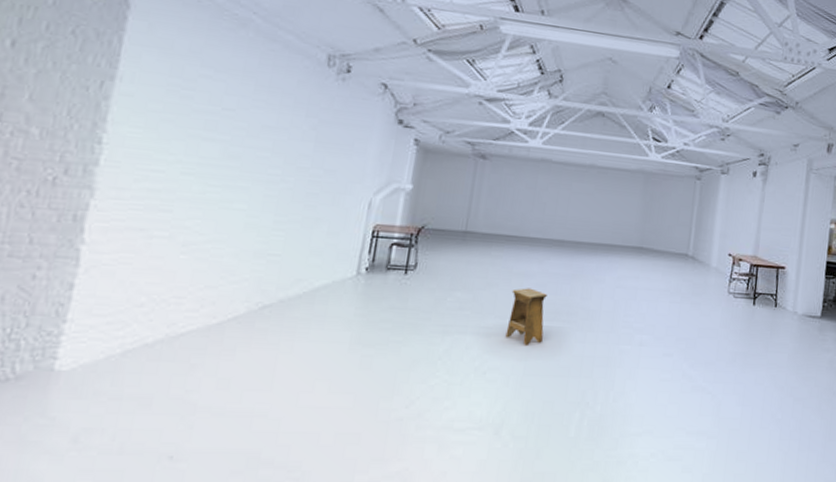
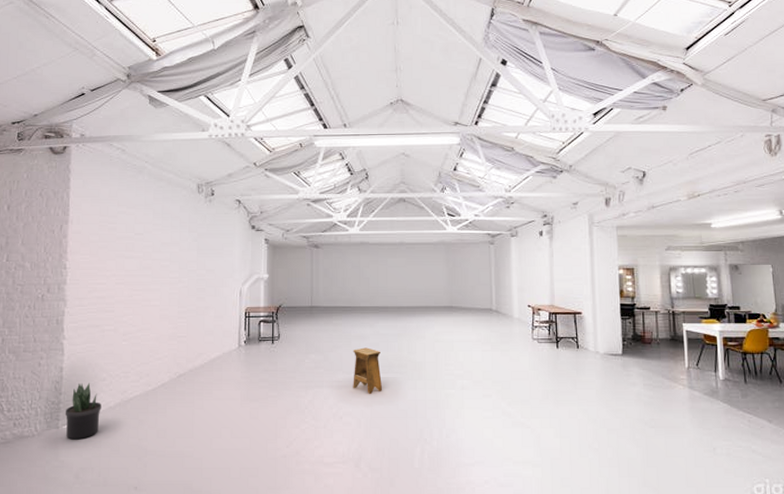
planter: none [65,307,132,388] -> present [65,383,101,440]

